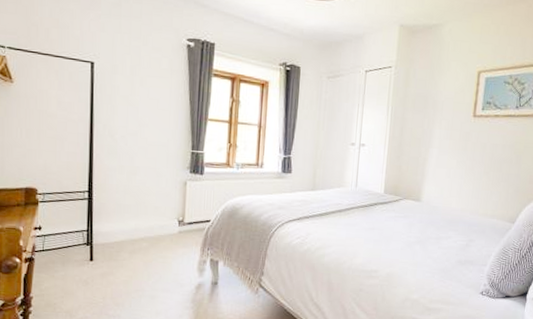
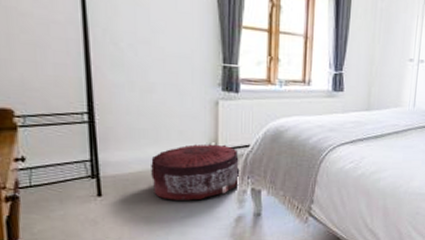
pouf: none [131,218,203,268] -> present [151,144,242,201]

